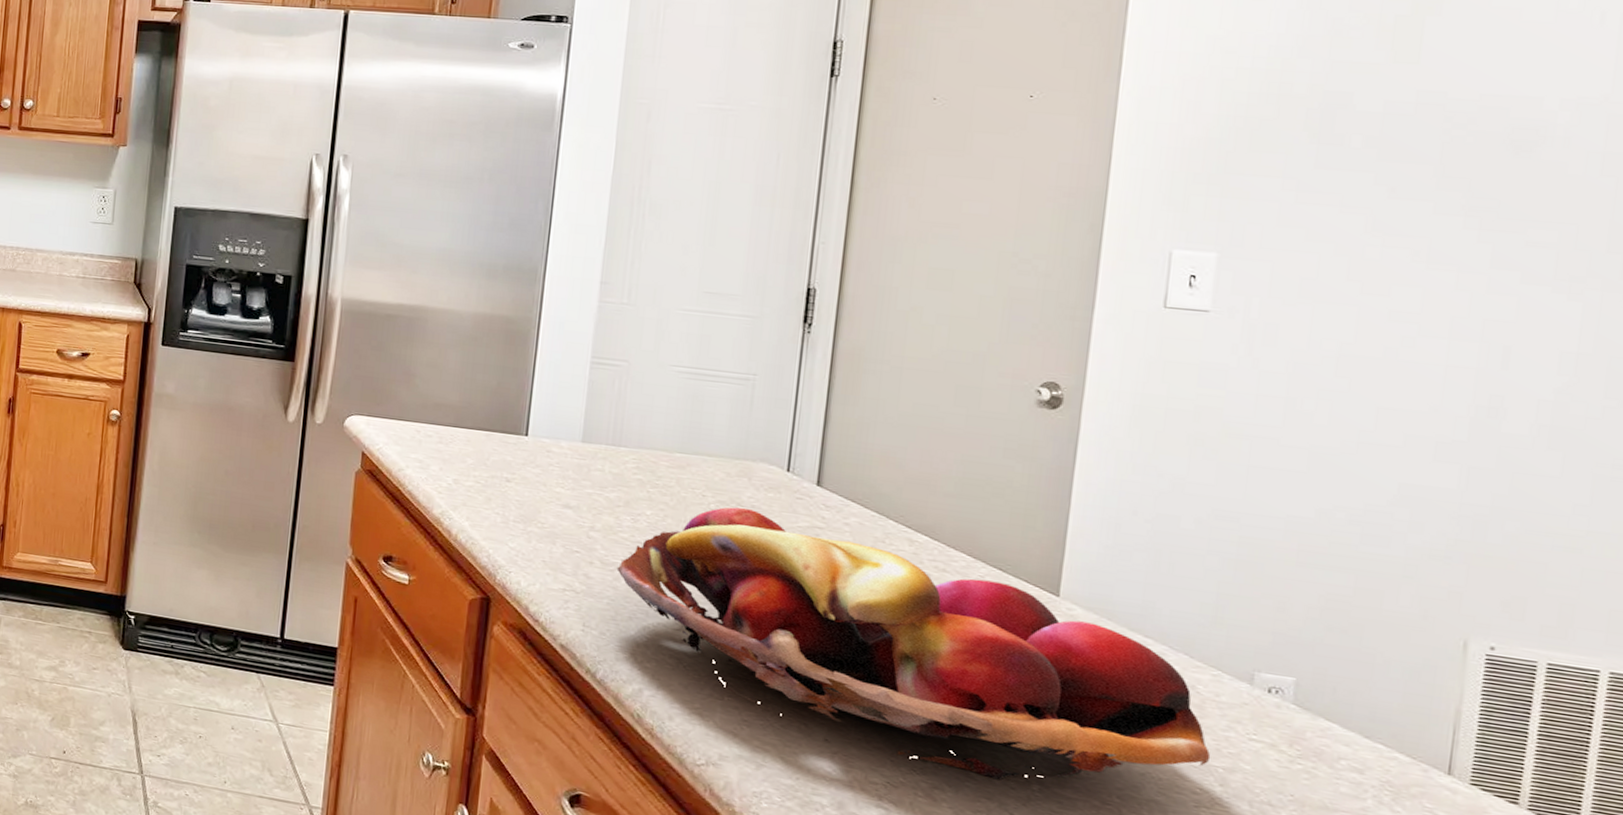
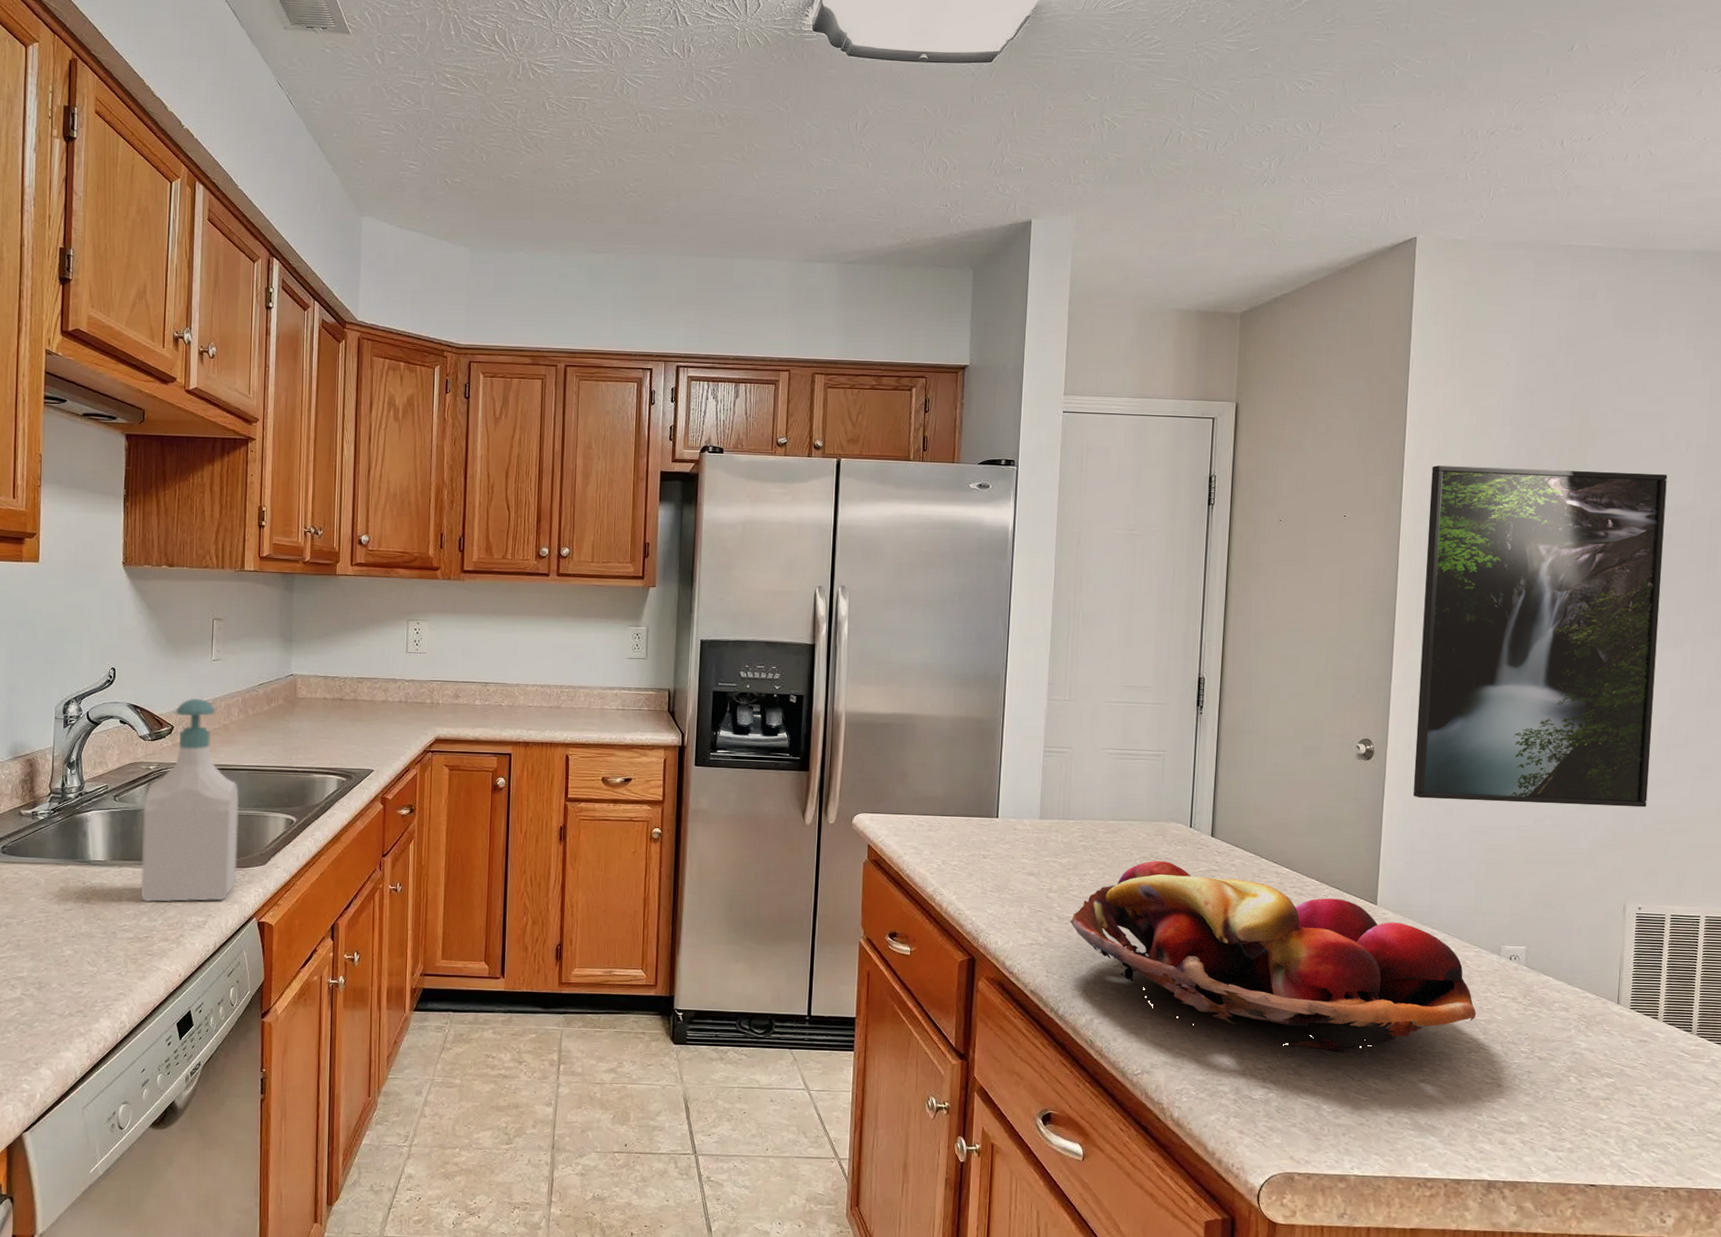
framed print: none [1121,35,1566,511] -> present [1412,465,1667,808]

